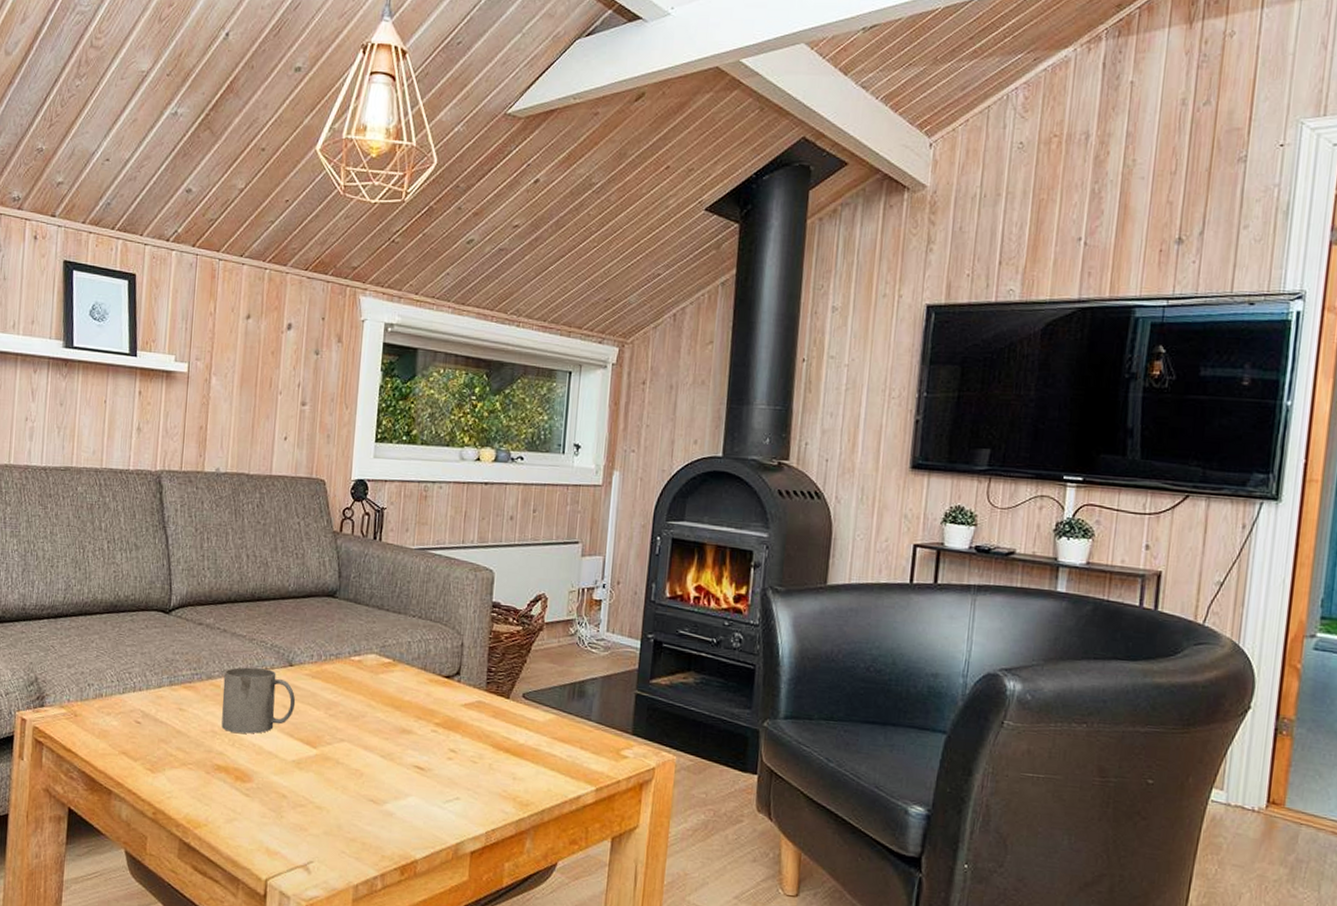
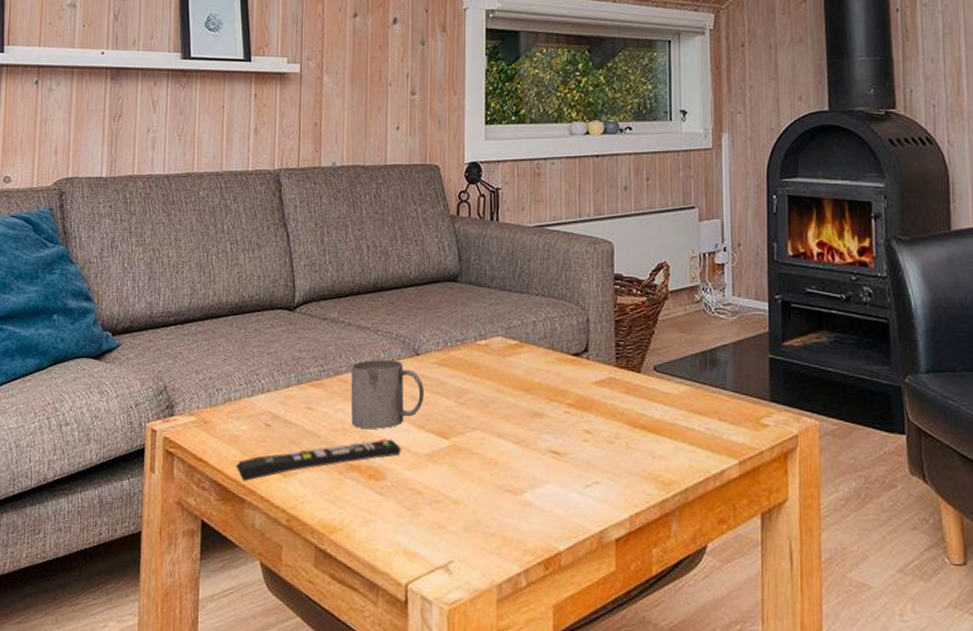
remote control: none [104,743,269,775] -> present [236,438,401,482]

